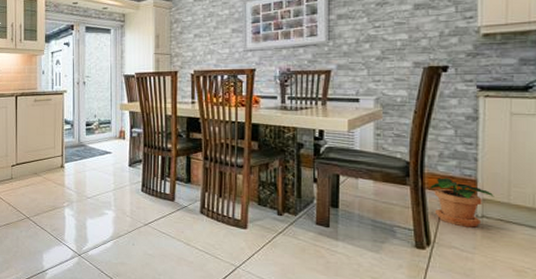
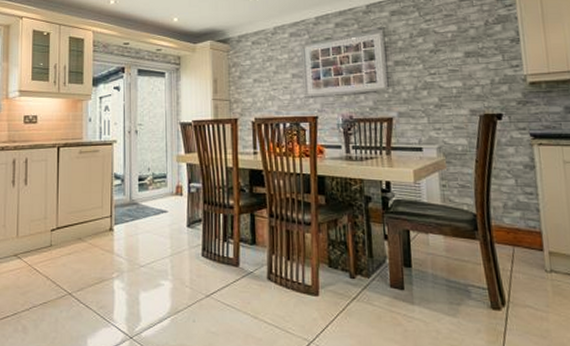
potted plant: present [430,178,494,228] -> none [498,230,559,283]

